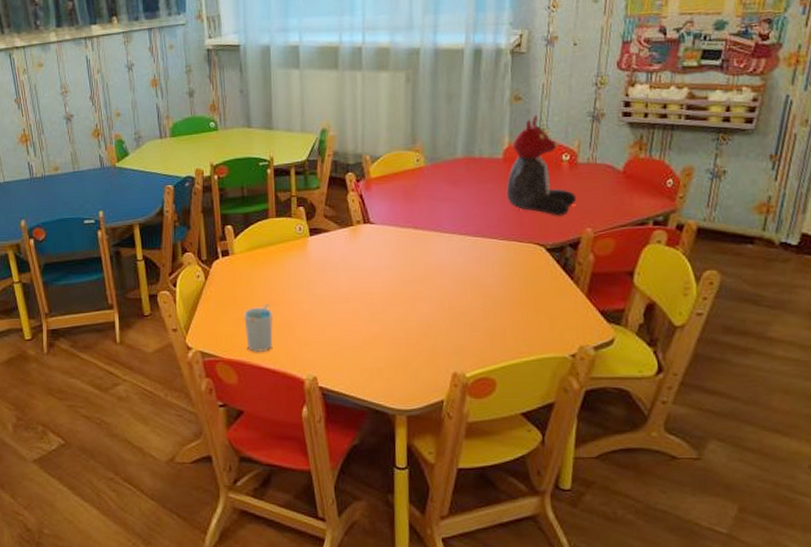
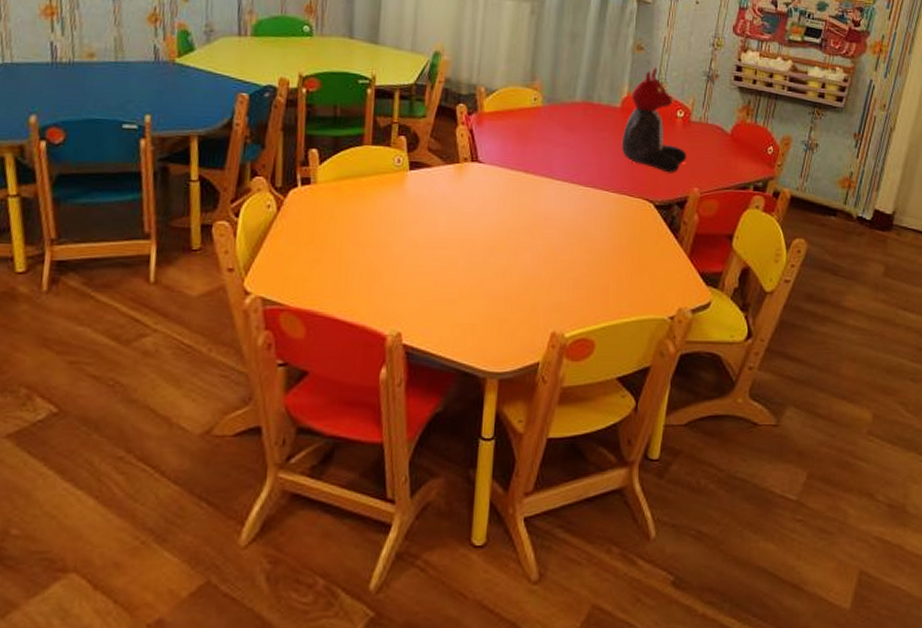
cup: present [244,303,274,353] -> none [321,244,357,302]

